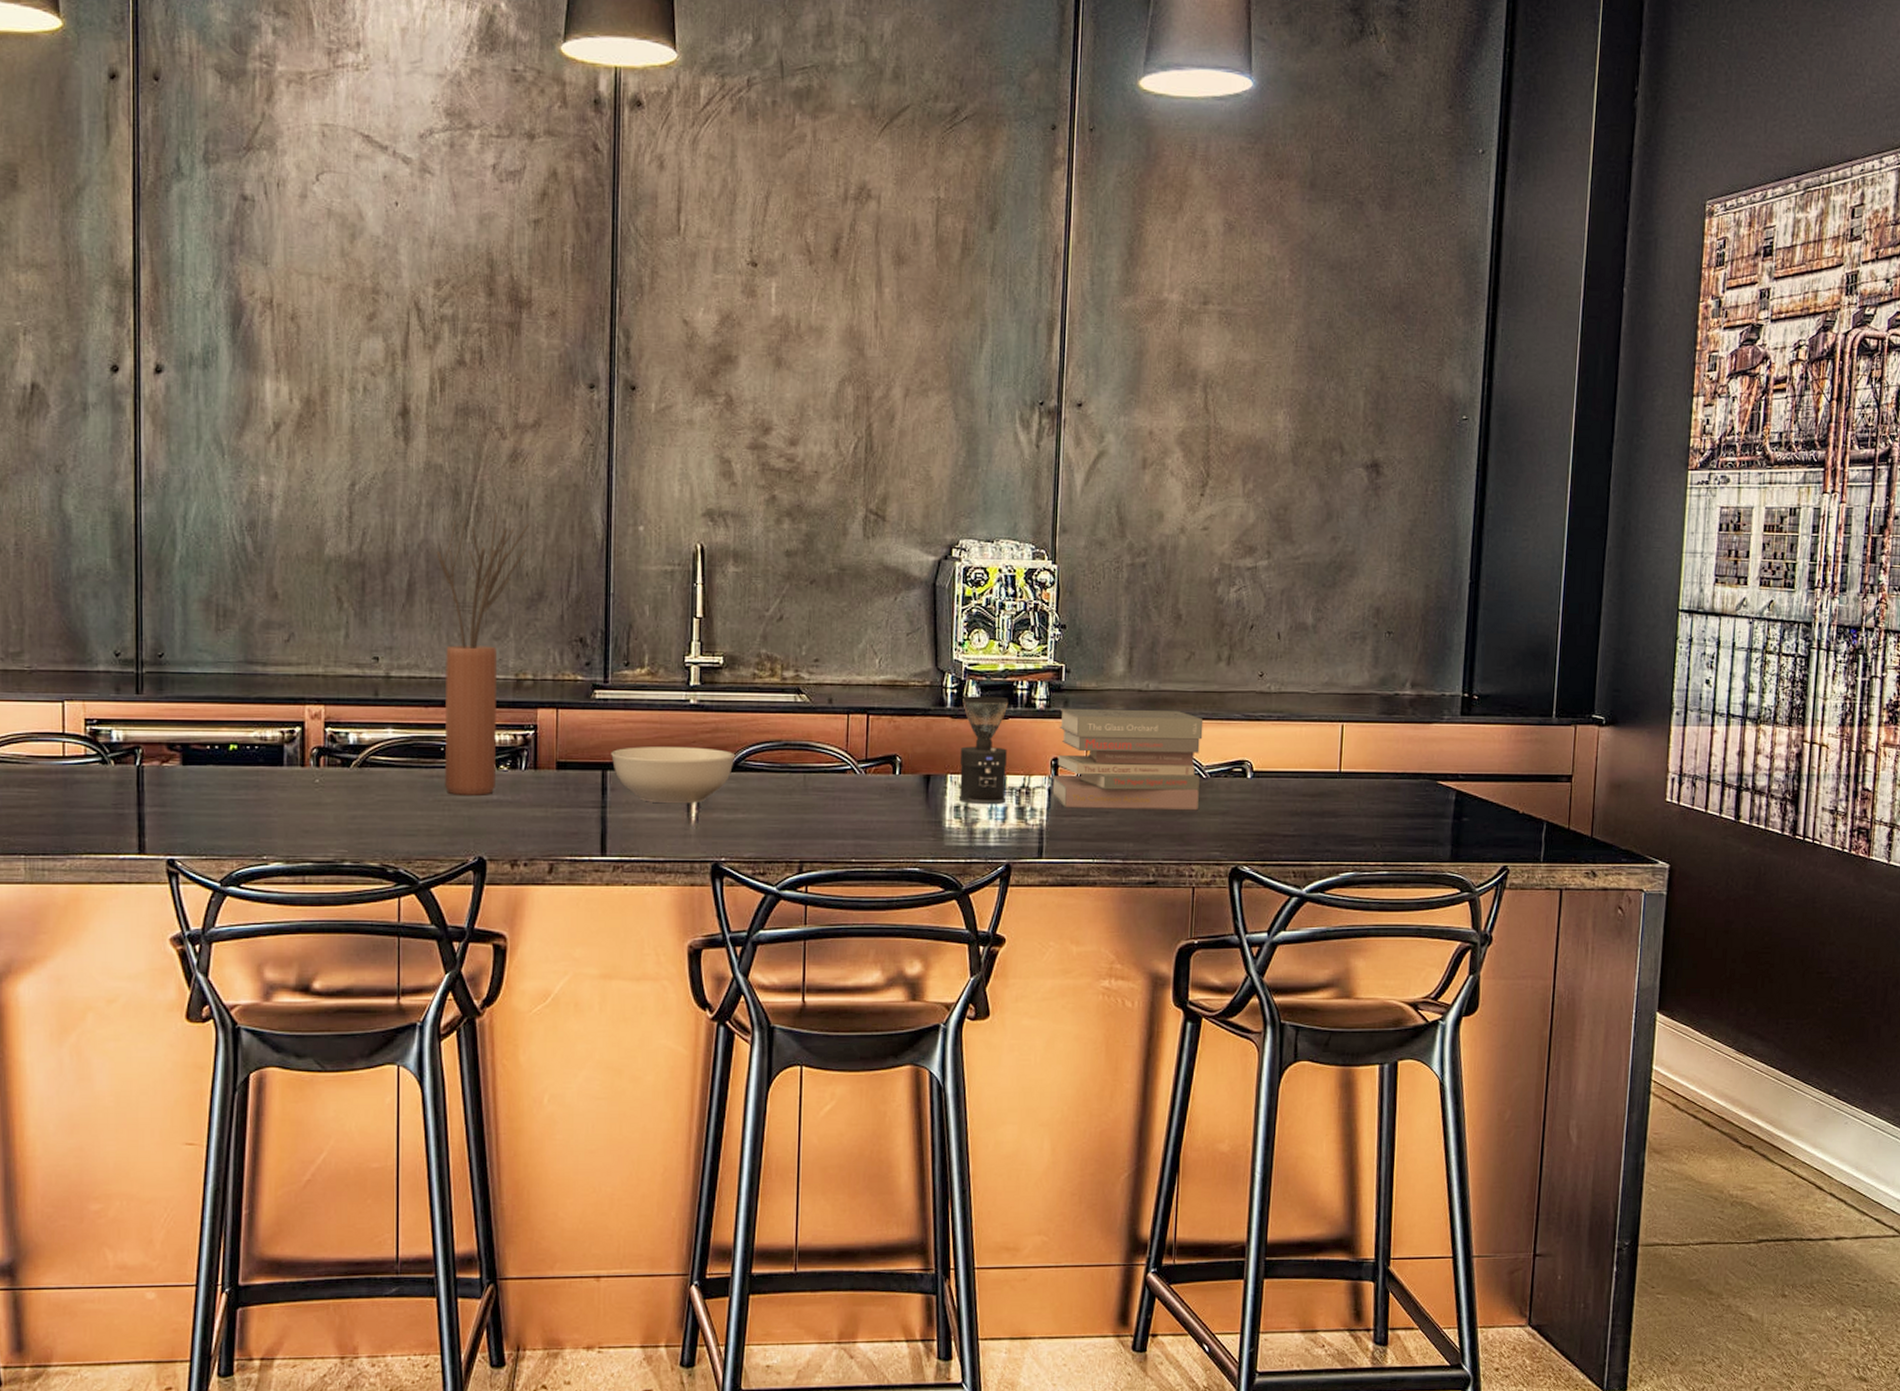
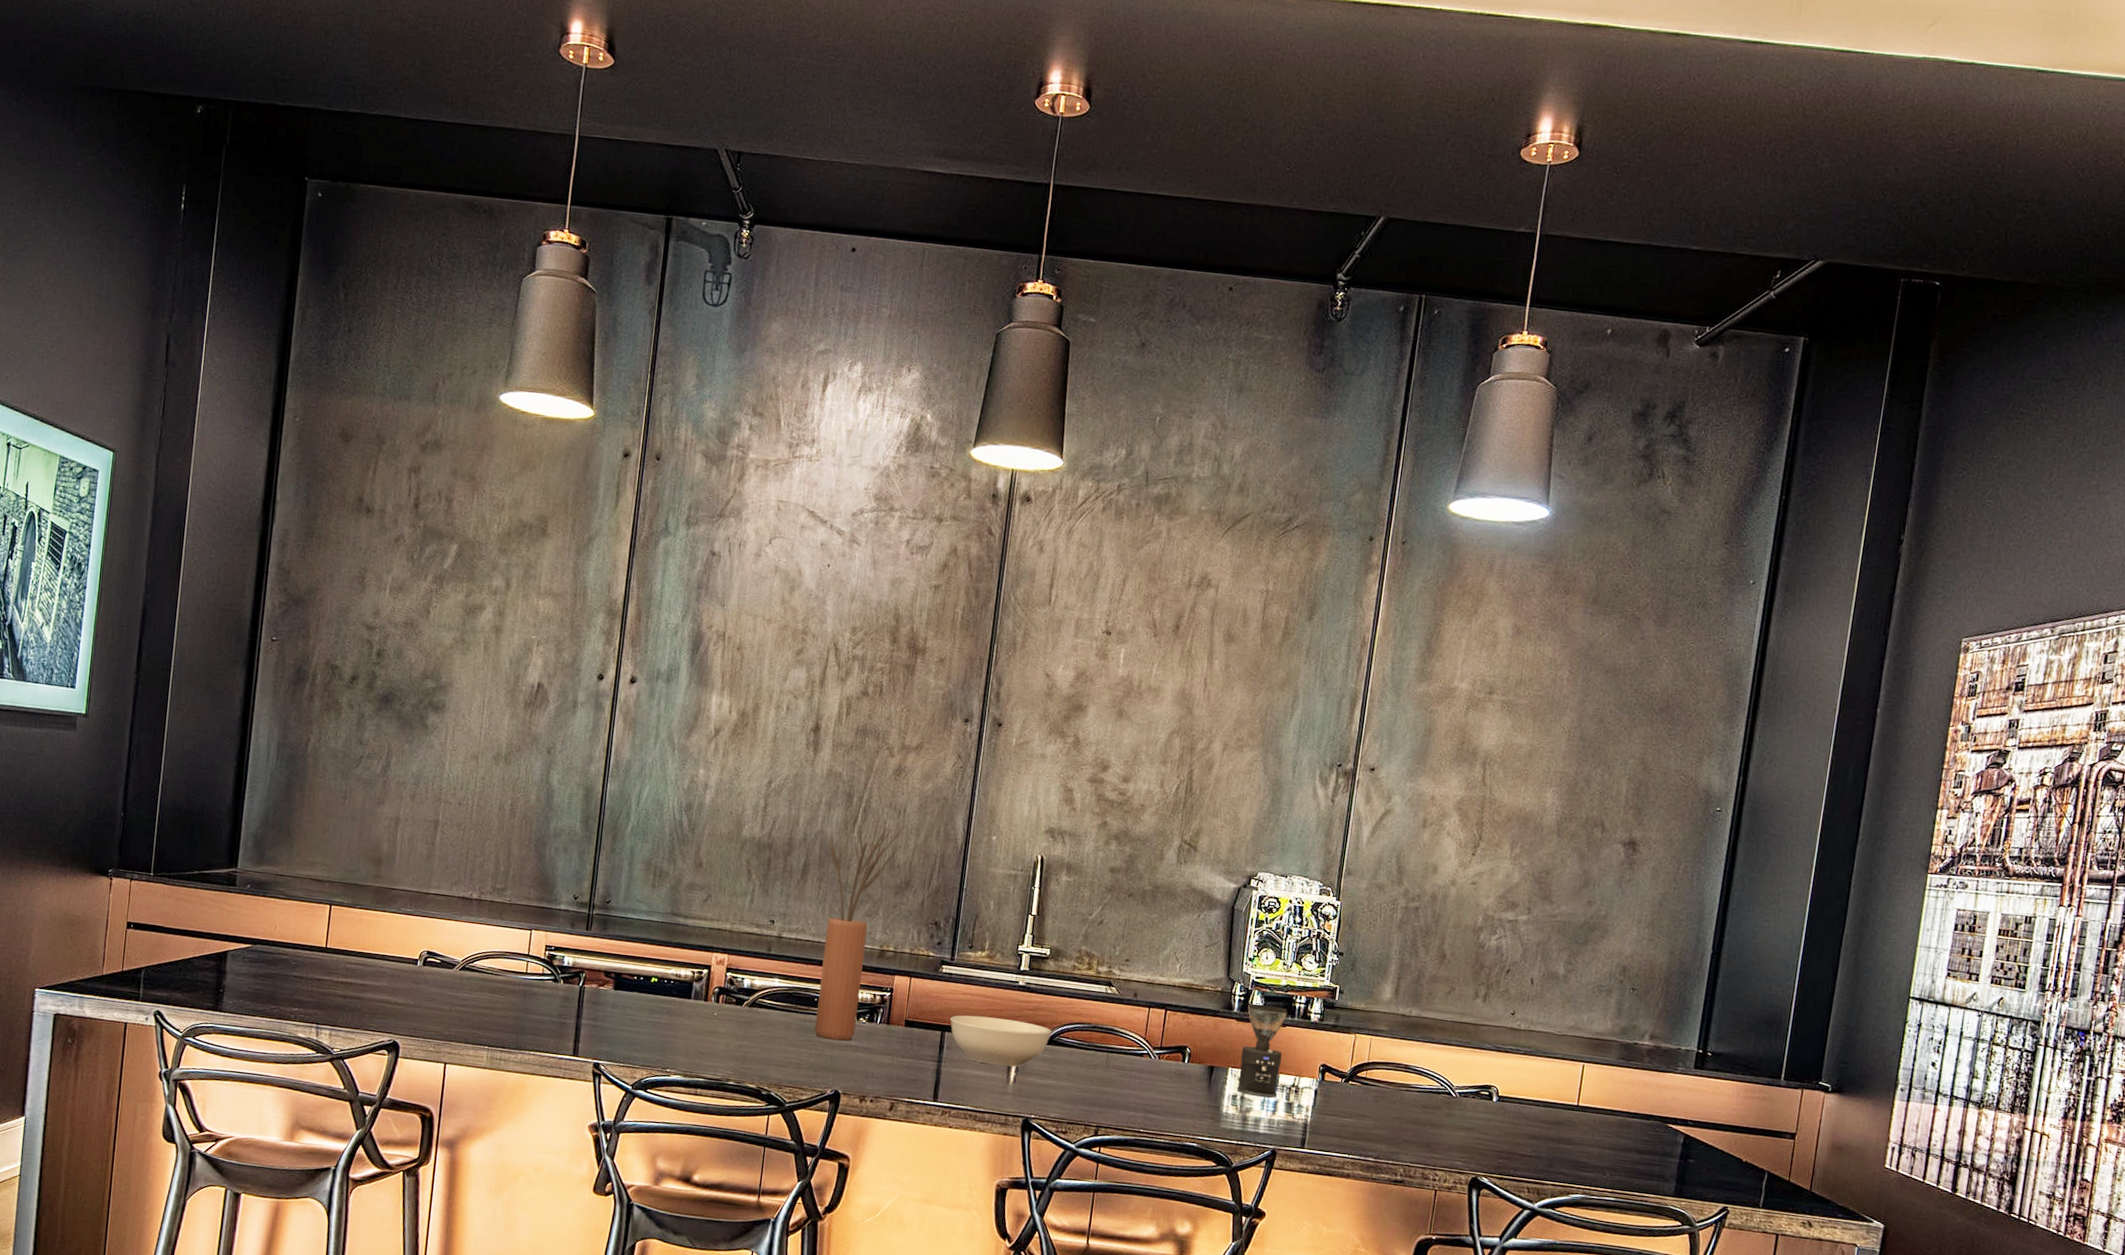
books: present [1051,708,1204,812] -> none [1317,1023,1458,1125]

